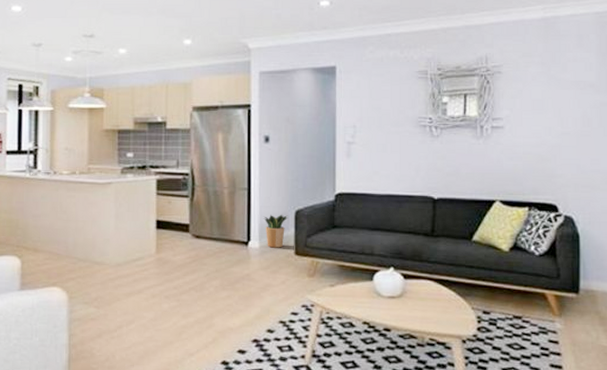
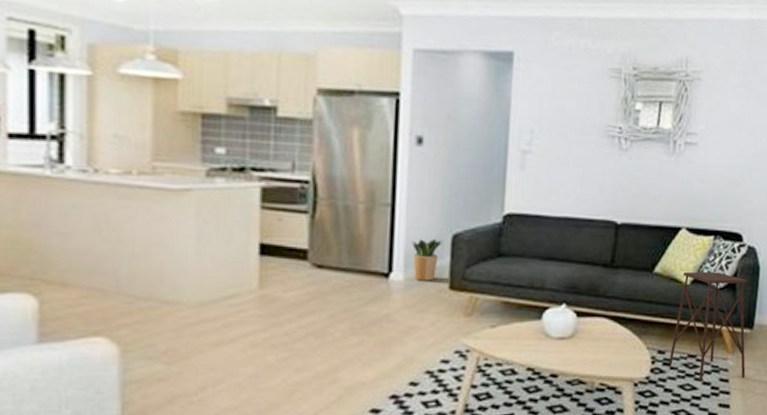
side table: none [494,239,575,342] -> present [668,271,747,382]

